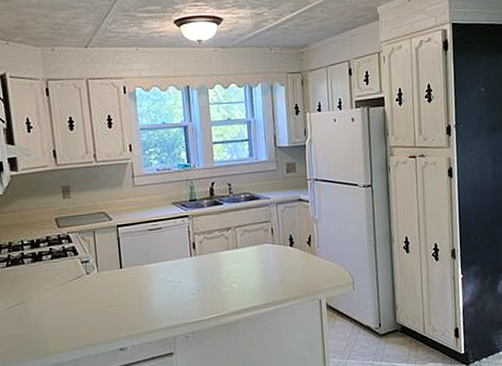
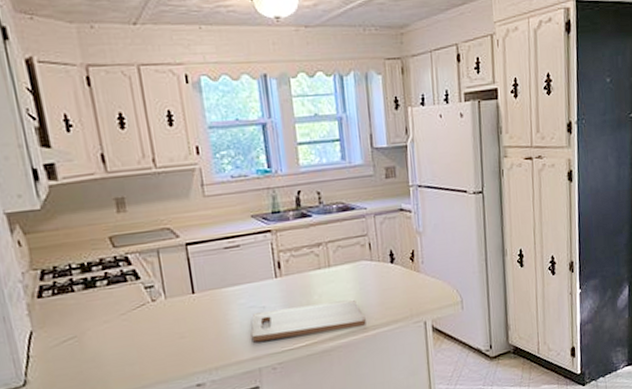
cutting board: none [168,277,268,313] -> present [251,299,366,342]

